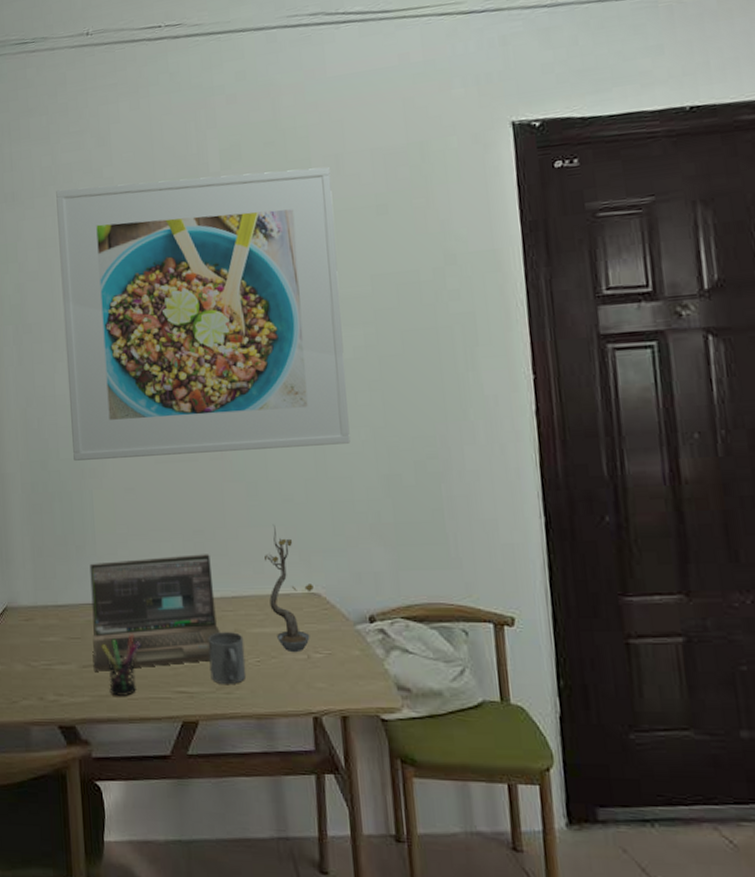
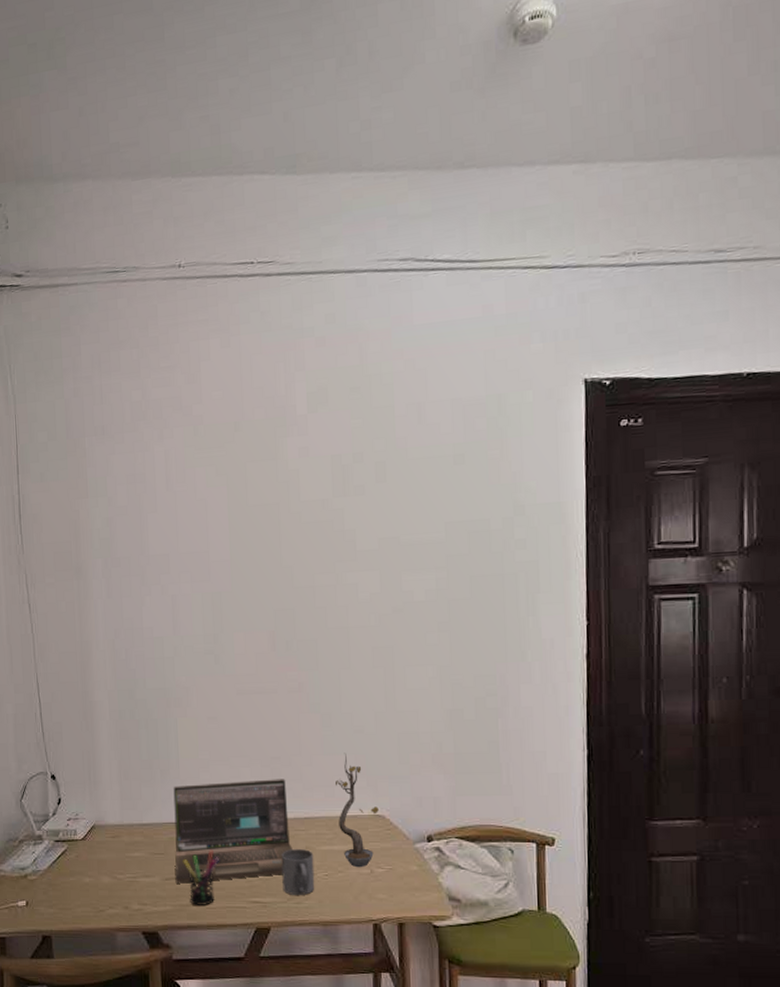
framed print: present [56,167,351,461] -> none [146,415,419,690]

